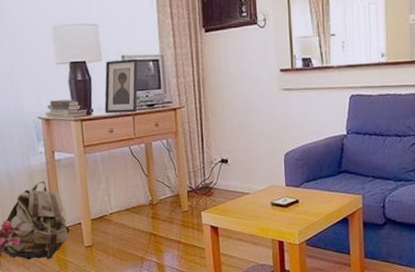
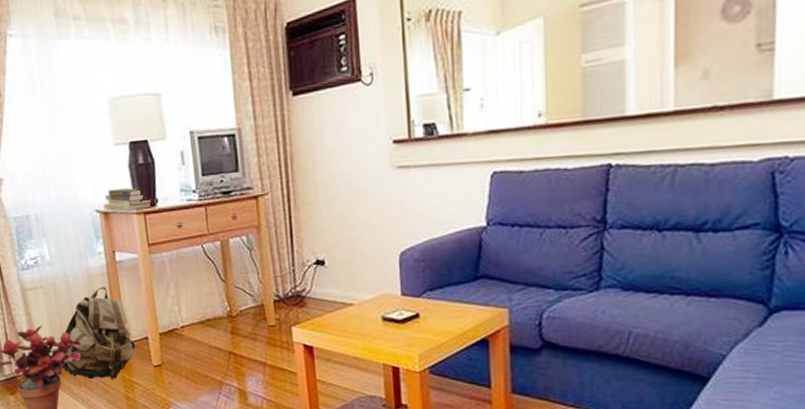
picture frame: present [104,58,139,114] -> none [171,134,211,204]

